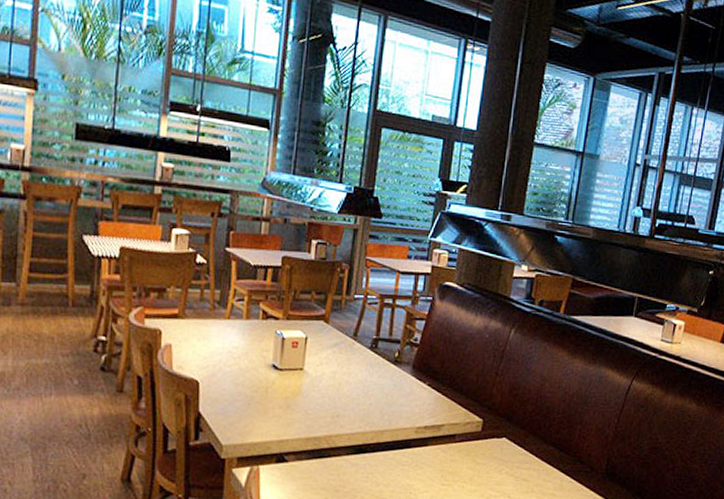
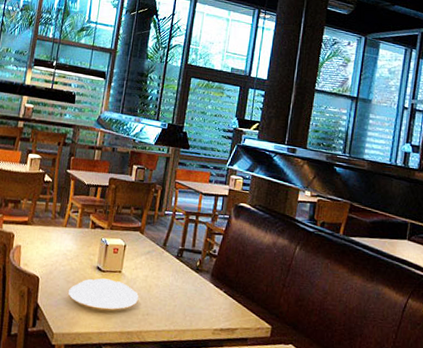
plate: none [238,378,326,413] -> present [68,278,139,309]

